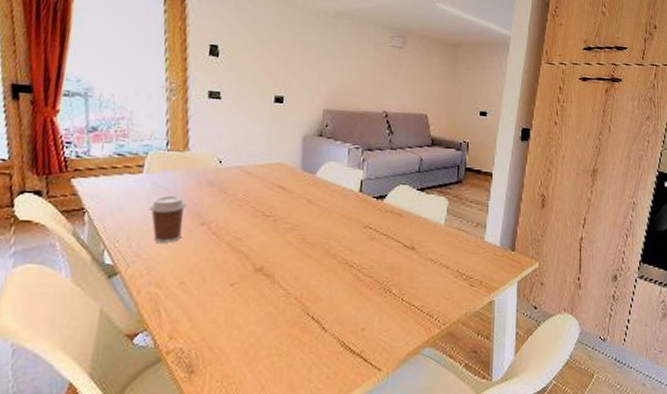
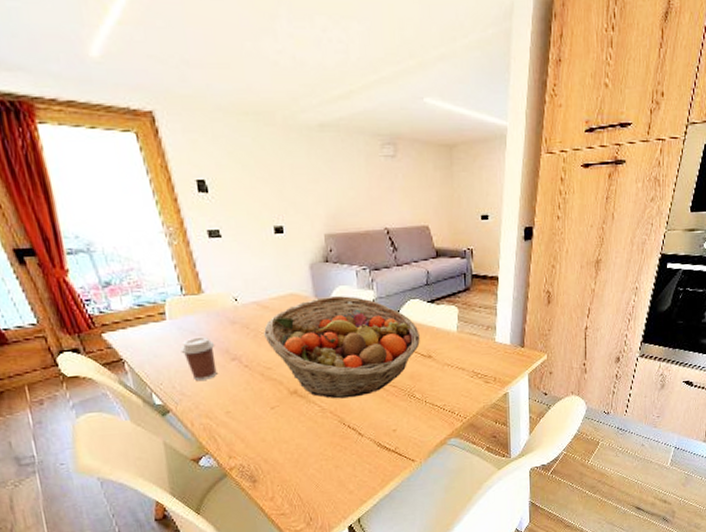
fruit basket: none [240,170,405,284] -> present [263,295,420,399]

